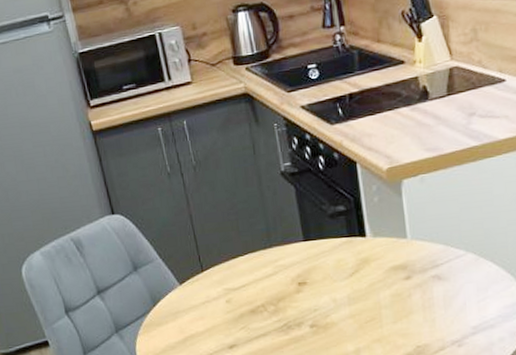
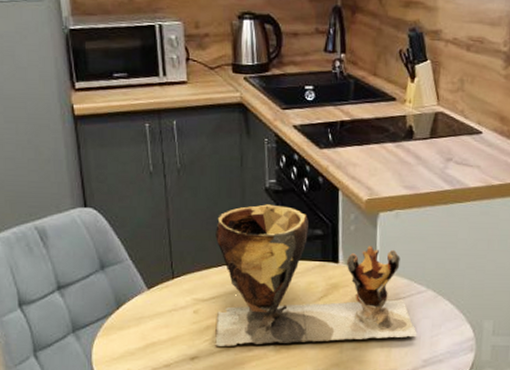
clay pot: none [237,187,462,333] -> present [215,204,417,346]

